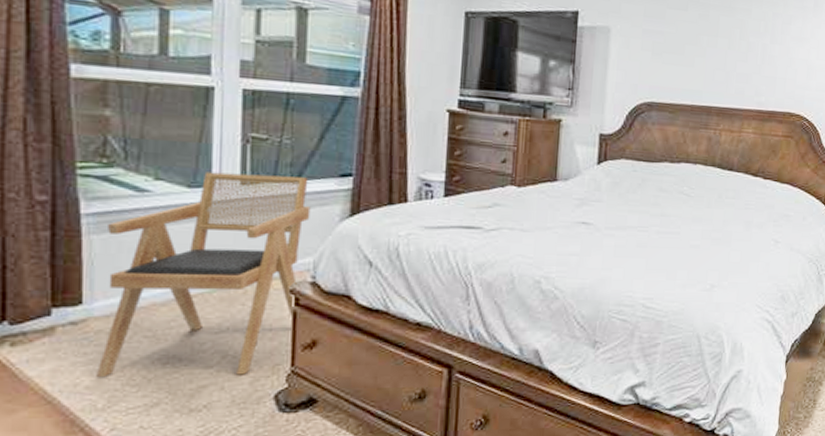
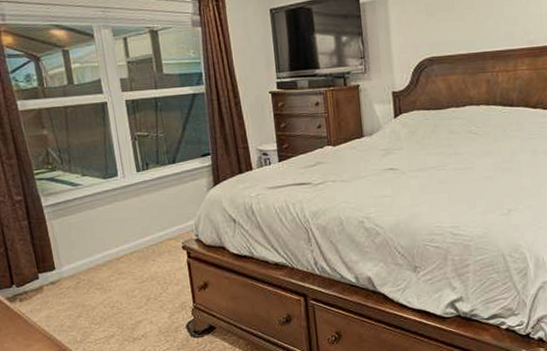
armchair: present [96,172,311,378] -> none [59,160,188,320]

